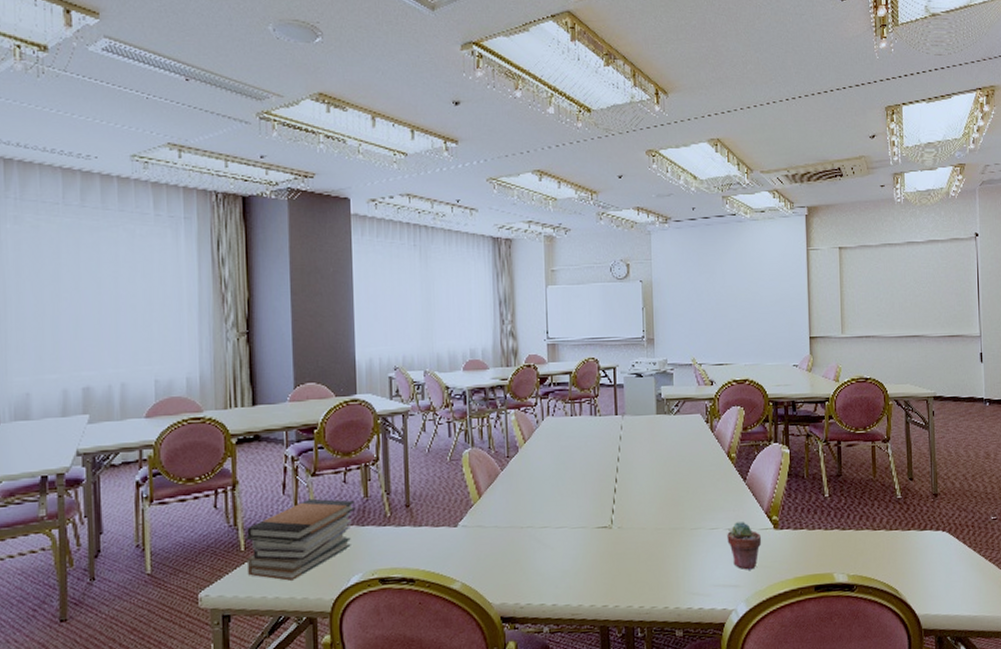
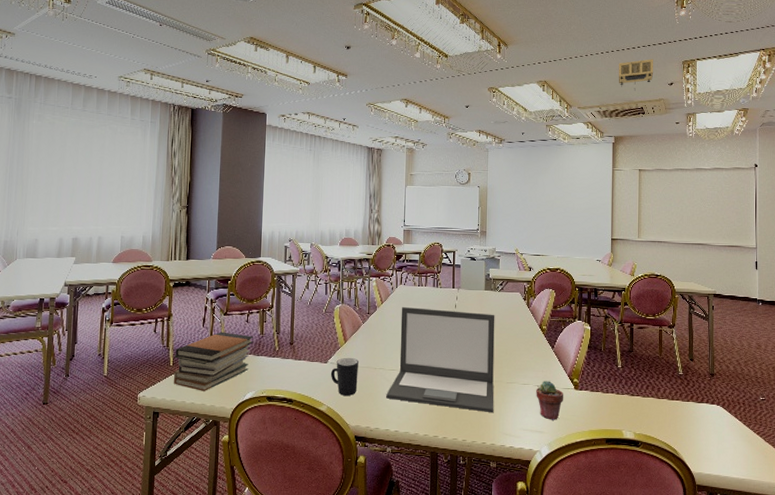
mug: none [462,516,500,567] -> present [330,357,358,396]
laptop: none [538,444,677,569] -> present [386,307,495,413]
projector: none [808,105,852,147] -> present [618,59,654,91]

